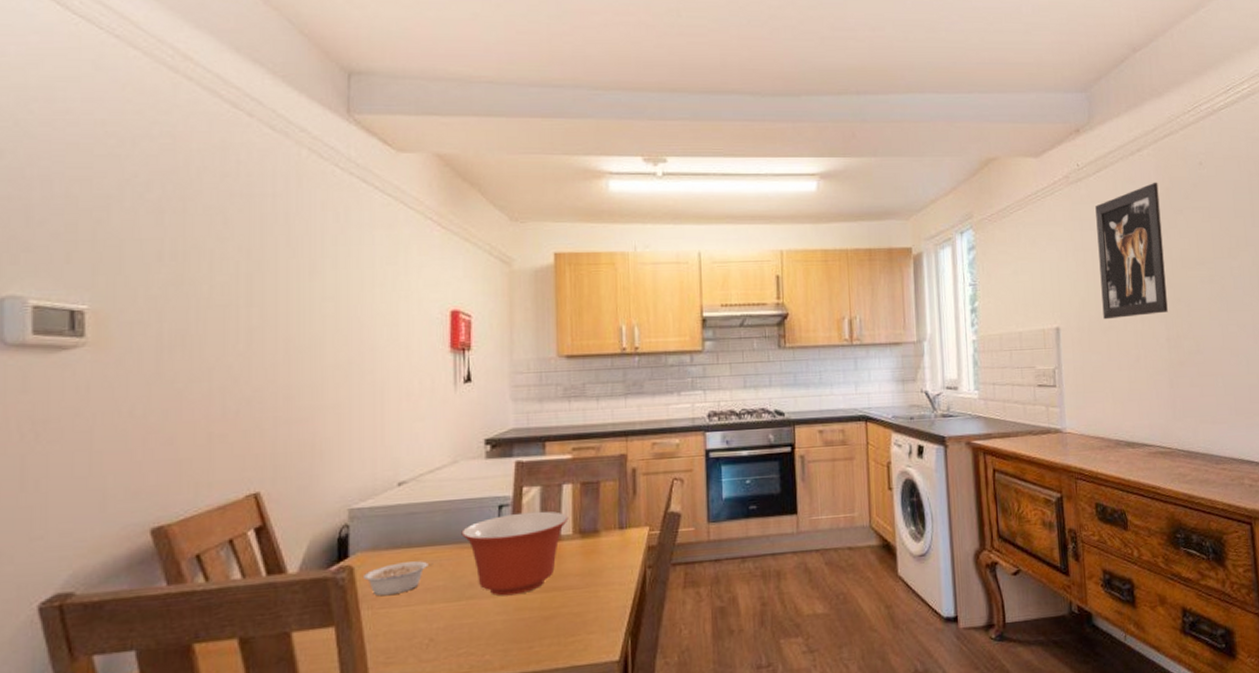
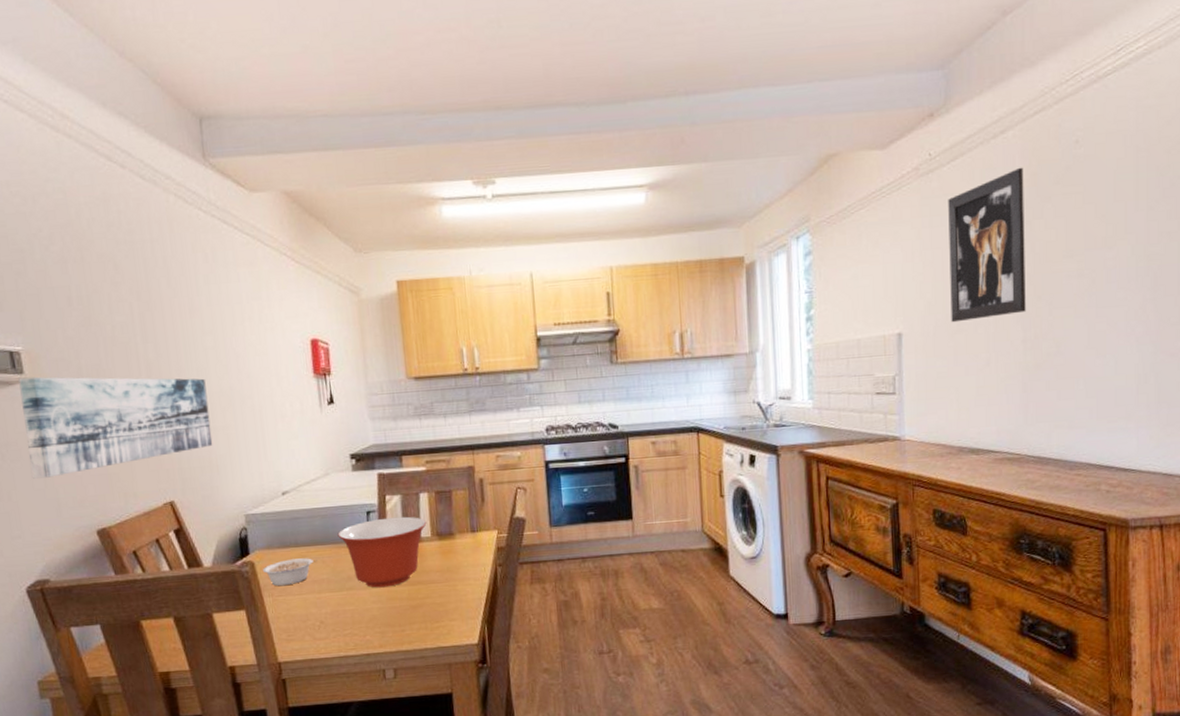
wall art: none [72,341,319,464] -> present [18,376,213,479]

